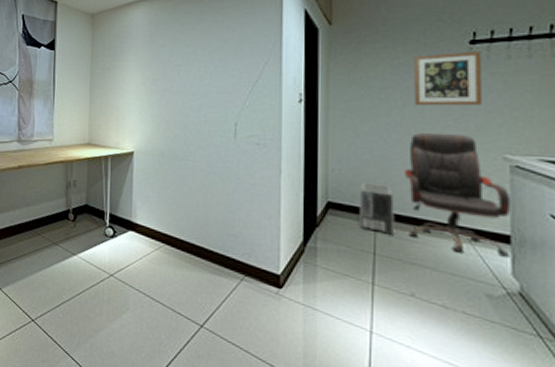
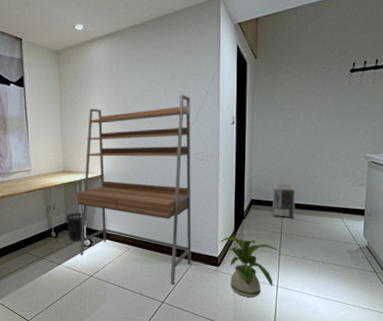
wastebasket: none [86,193,111,230] -> present [65,212,87,242]
shelving unit: none [99,65,244,305] -> present [76,95,192,285]
house plant: none [281,248,374,343] -> present [219,236,280,298]
office chair: present [405,133,512,257] -> none [303,142,367,225]
wall art: present [414,51,481,106] -> none [312,77,357,121]

